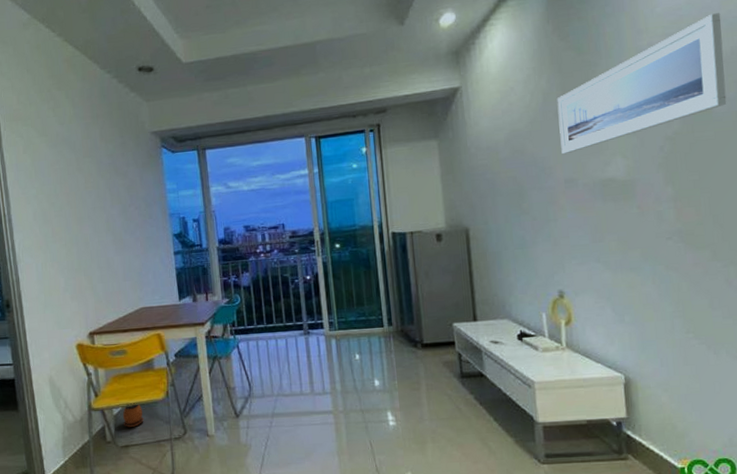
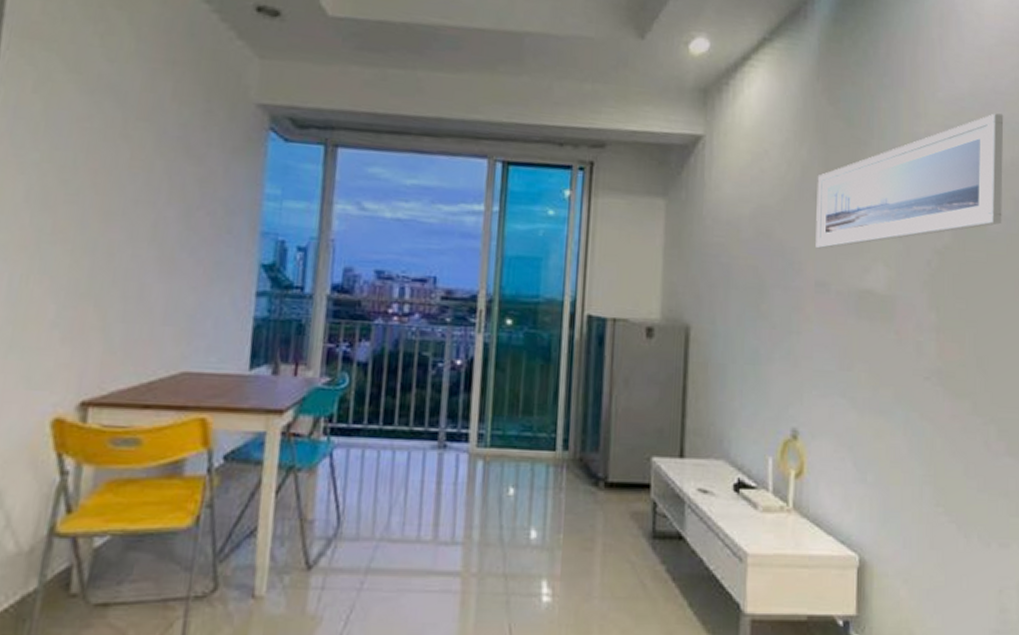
potted plant: present [122,403,144,427] -> none [107,530,149,572]

